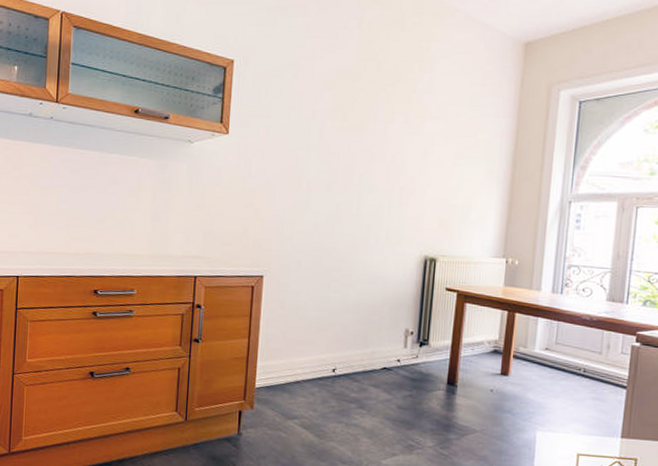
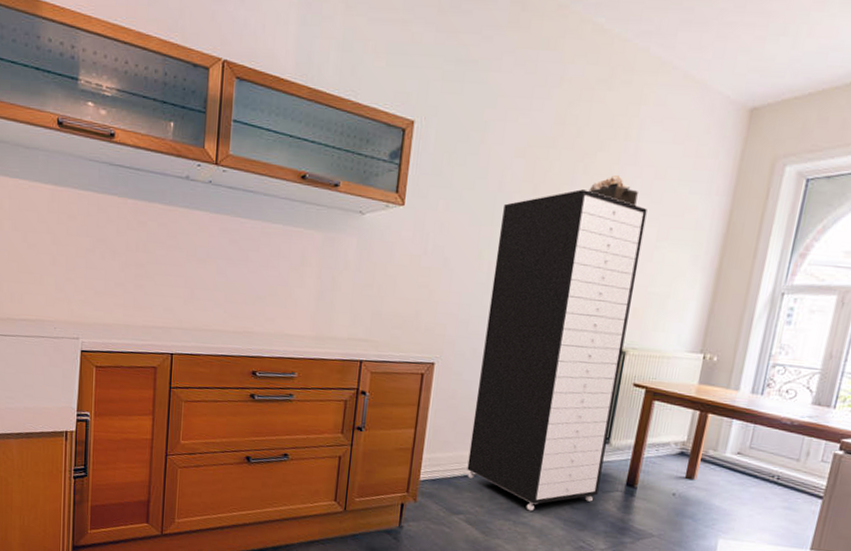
storage cabinet: none [299,116,444,413] -> present [467,189,647,511]
decorative box: none [391,103,435,130] -> present [588,175,638,207]

